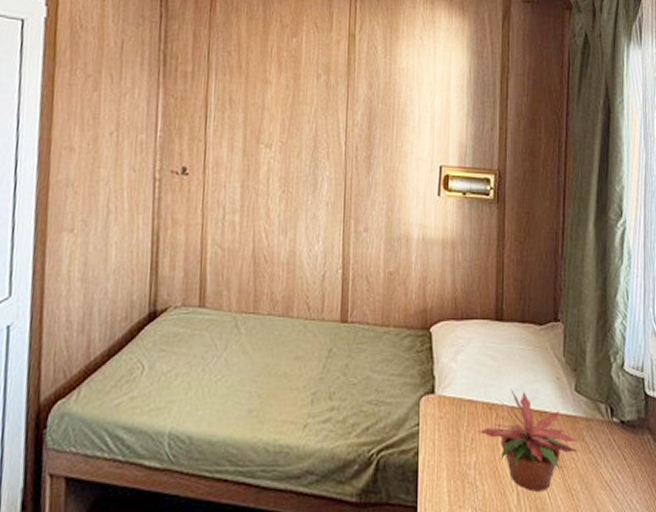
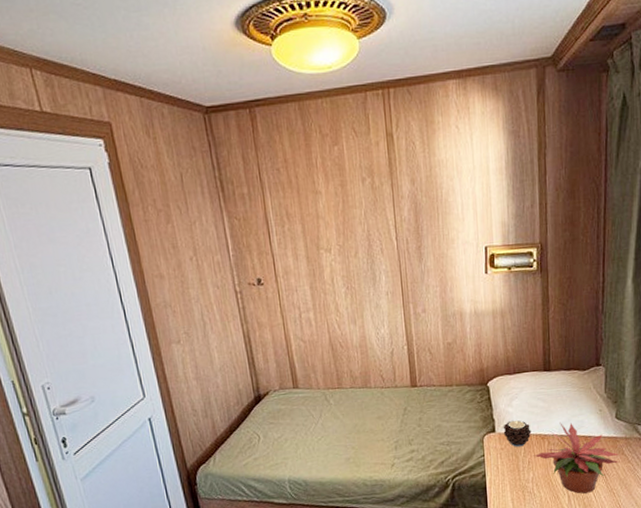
candle: none [444,380,478,418] -> present [503,420,532,447]

